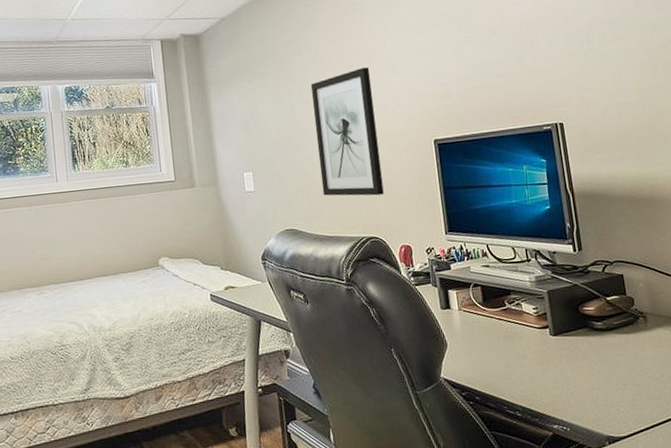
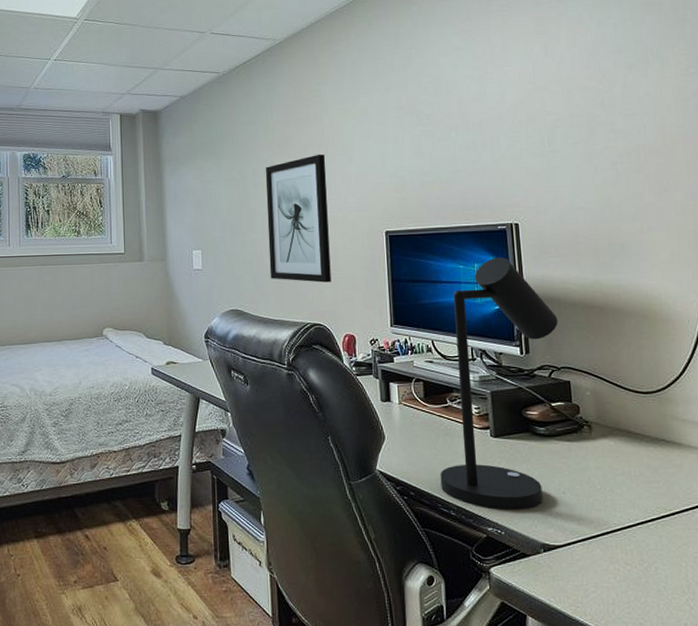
desk lamp: none [503,157,608,407] -> present [440,257,558,511]

